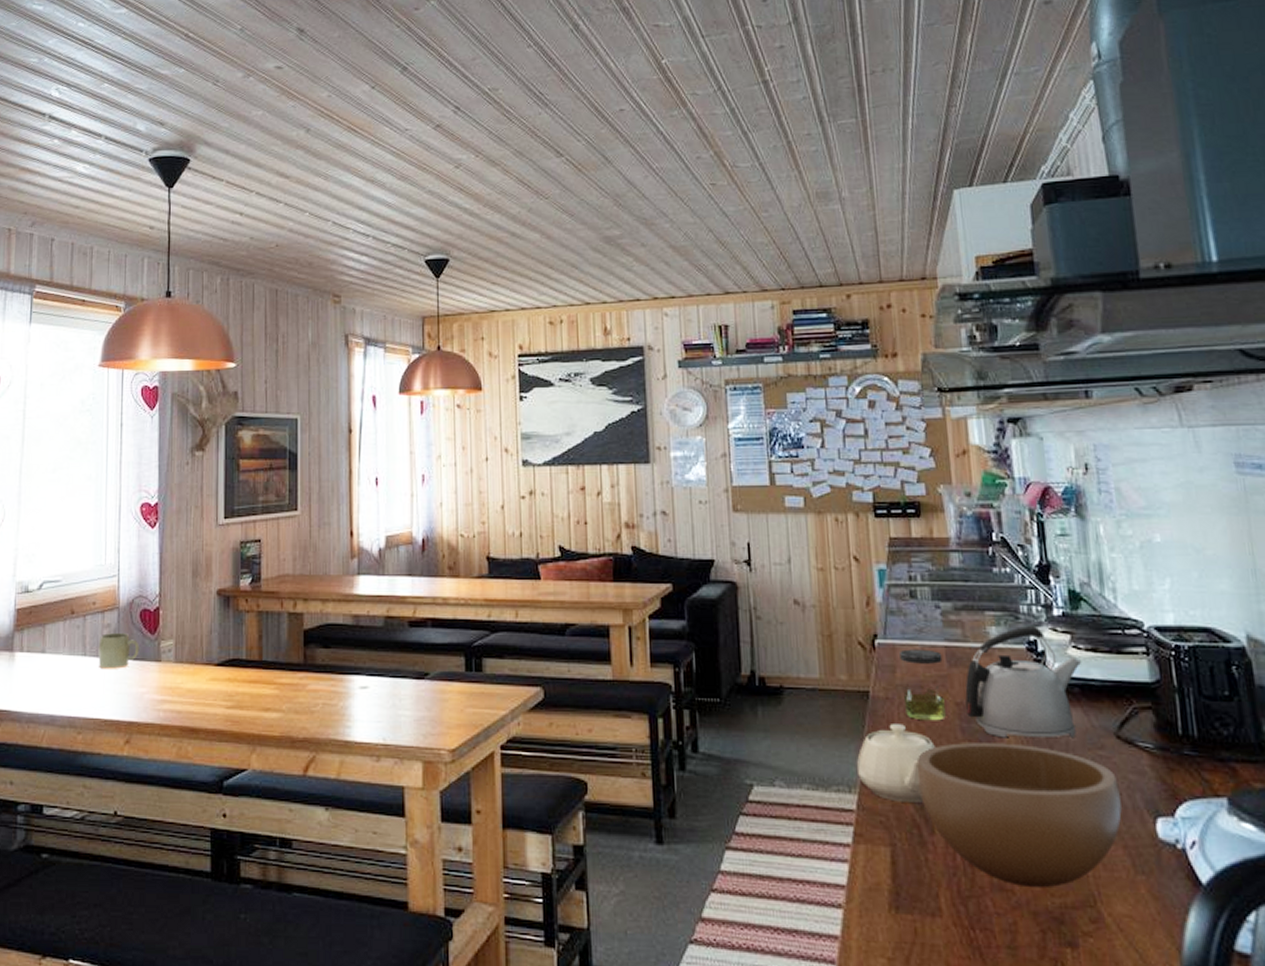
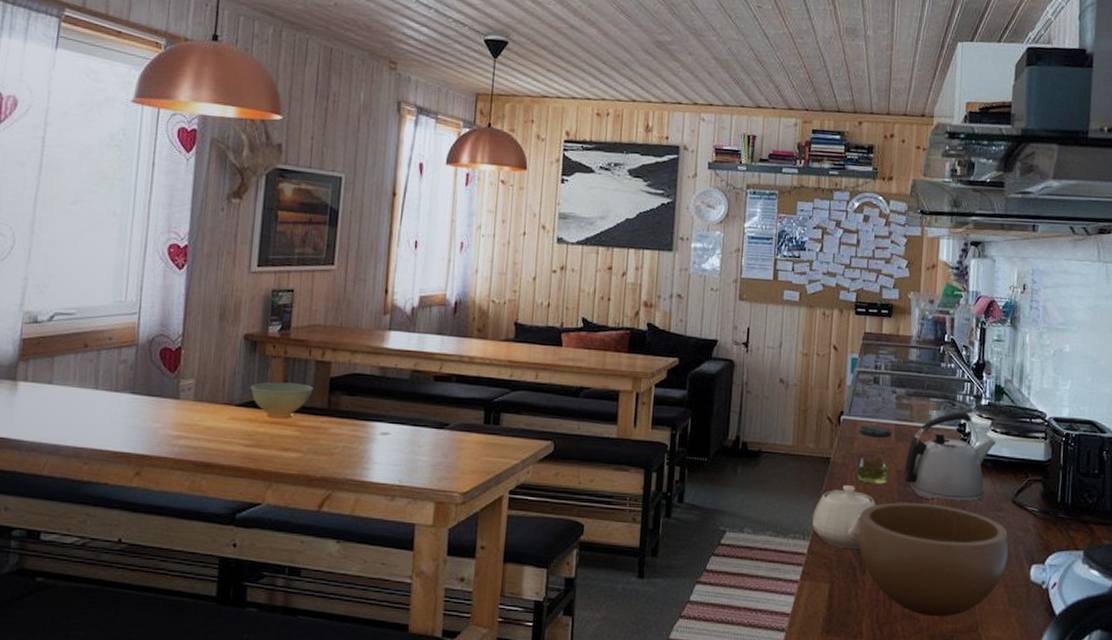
mug: present [98,633,140,669] -> none [111,369,157,404]
bowl: none [227,638,288,677] -> present [250,382,314,419]

